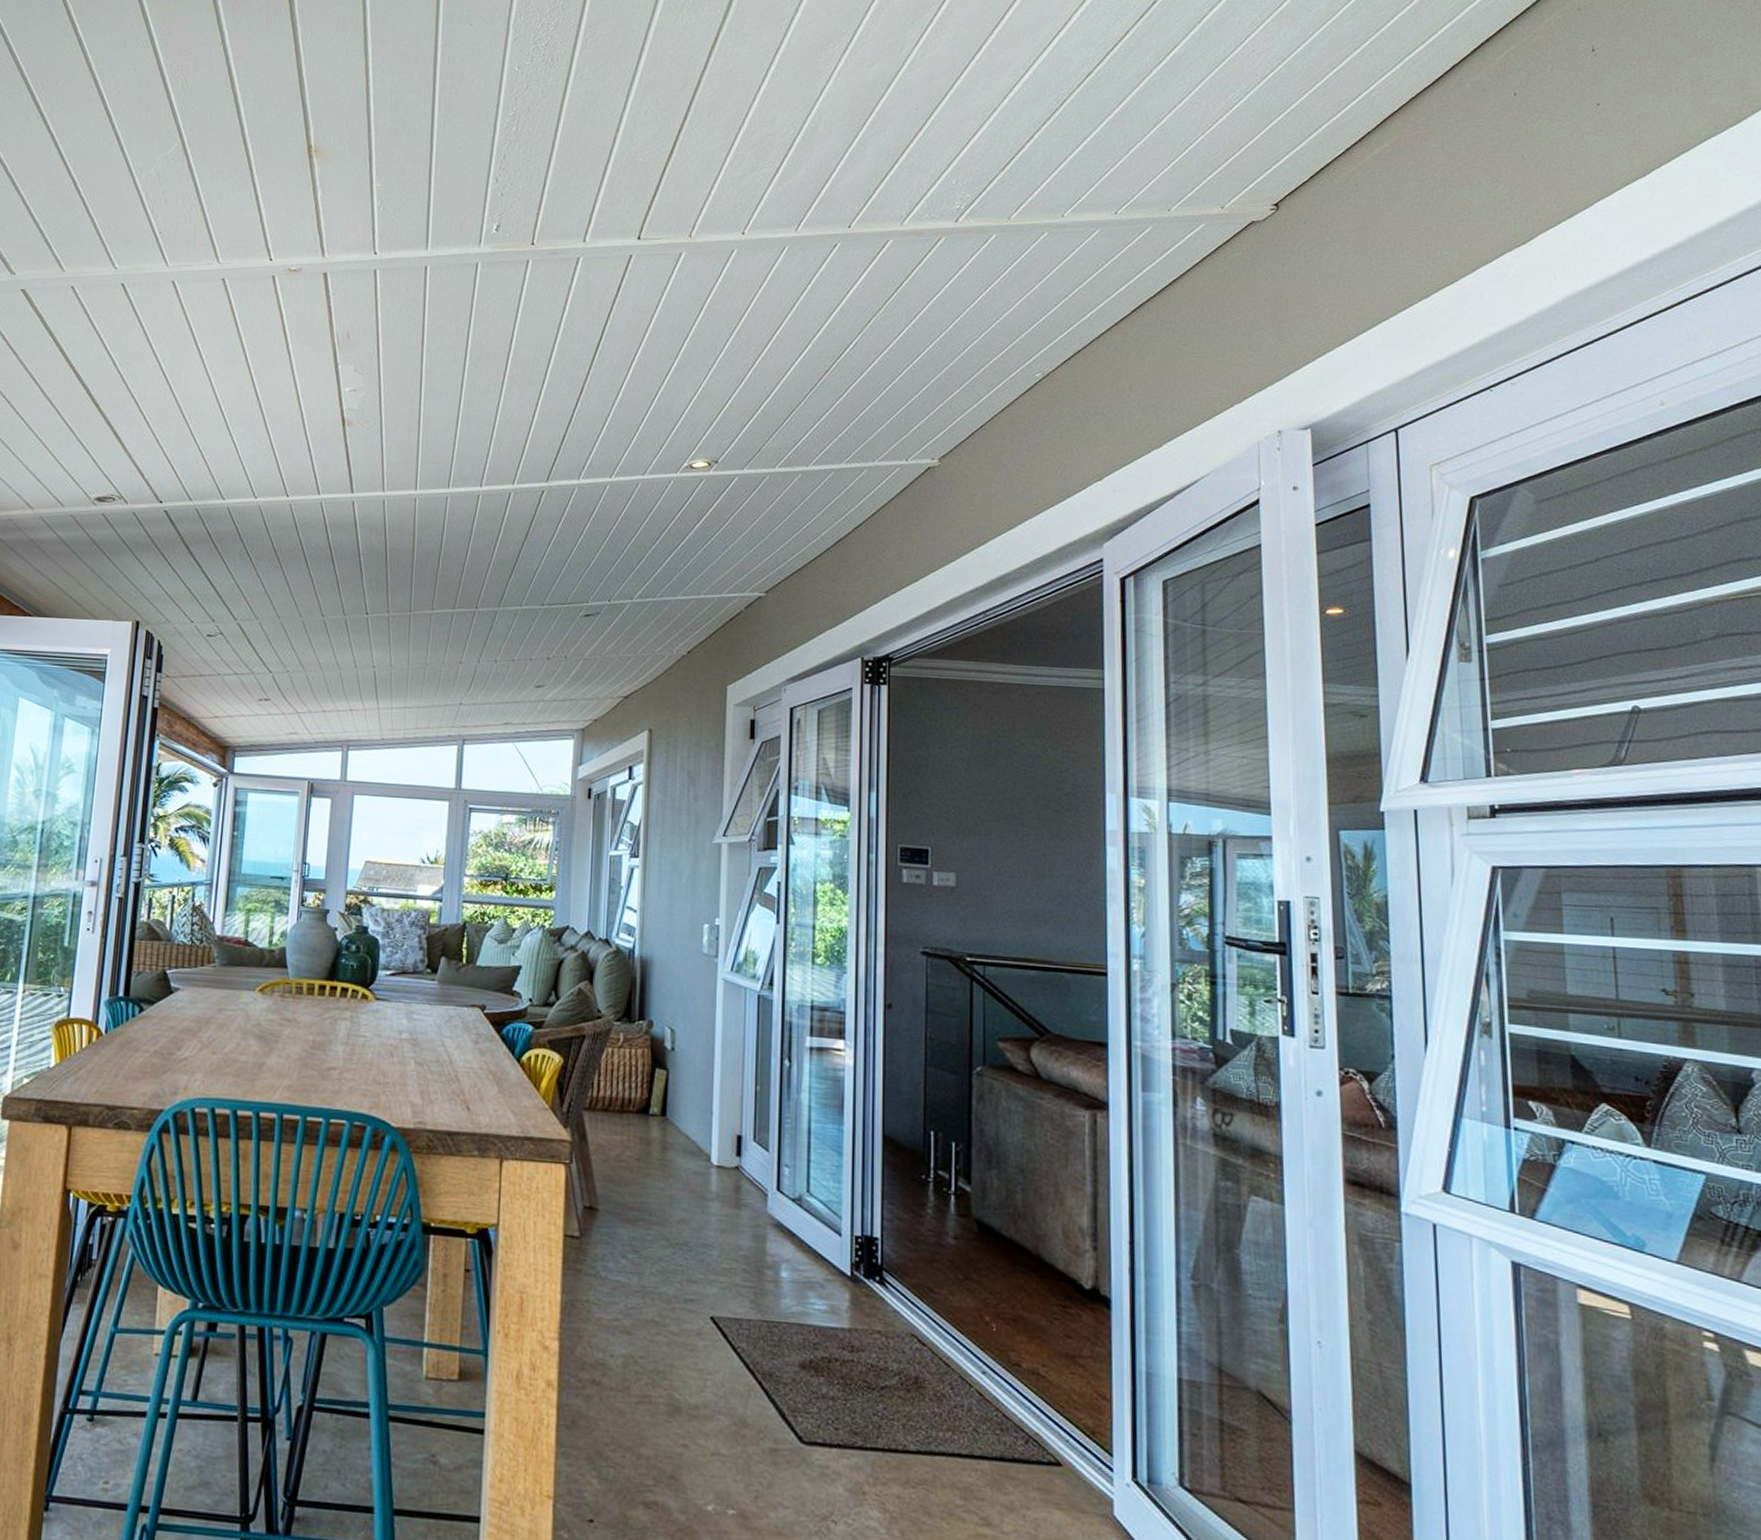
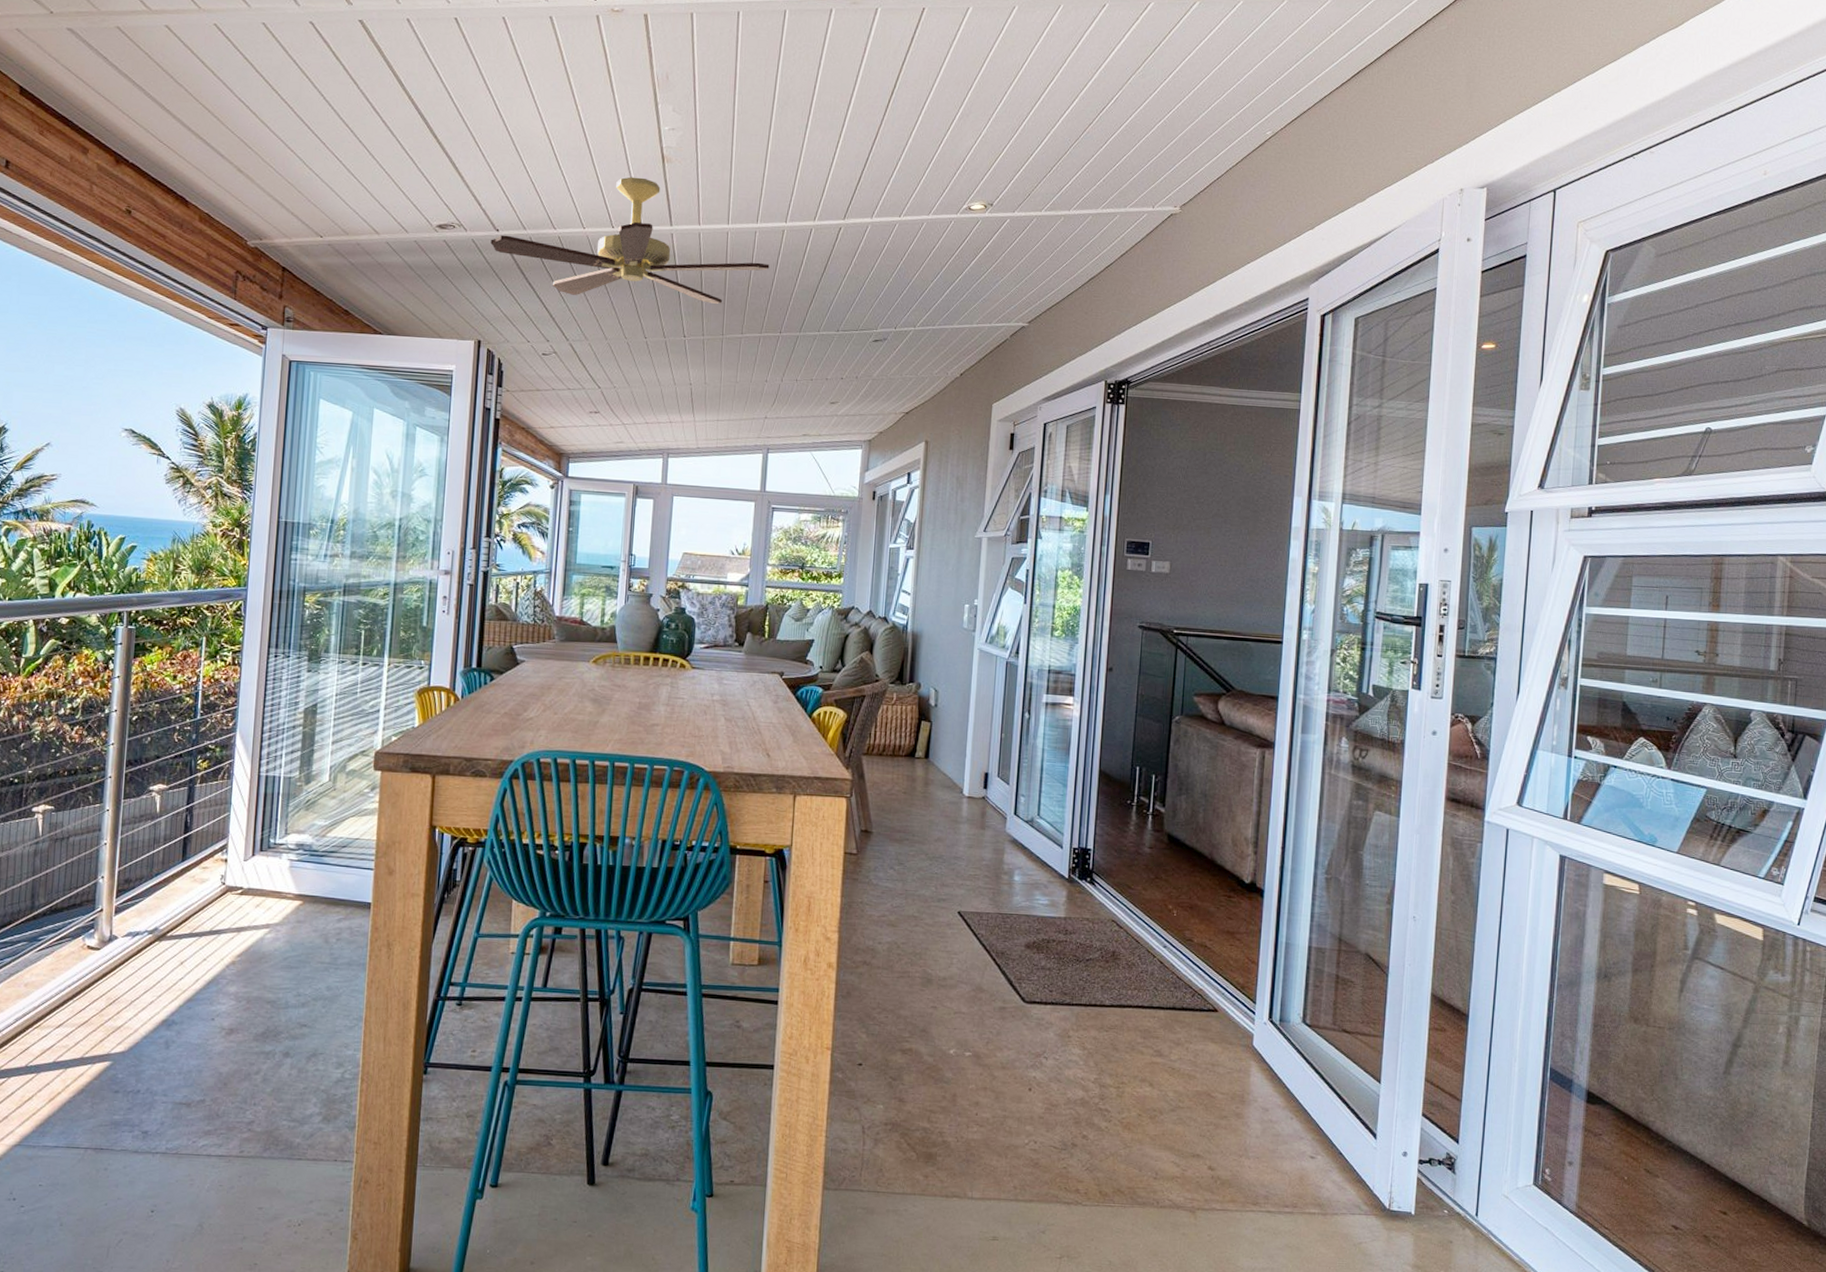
ceiling fan: none [153,442,463,577] -> present [490,177,770,304]

